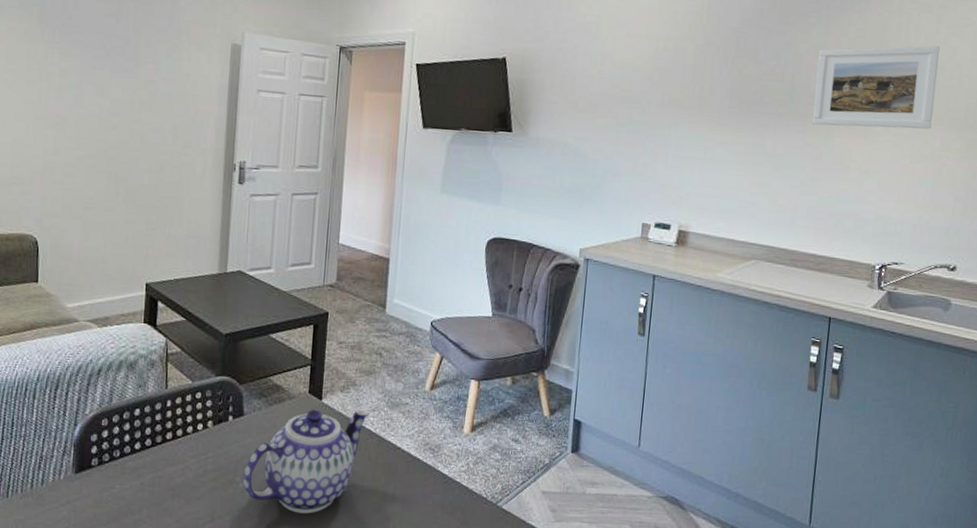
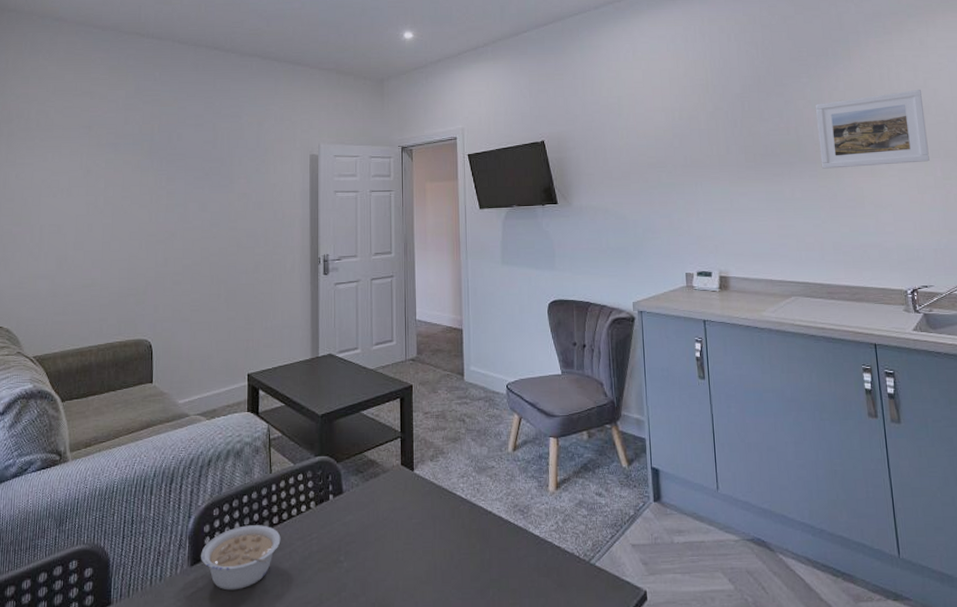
legume: none [86,438,174,501] -> present [201,525,281,591]
teapot: present [242,409,369,514] -> none [346,478,459,589]

